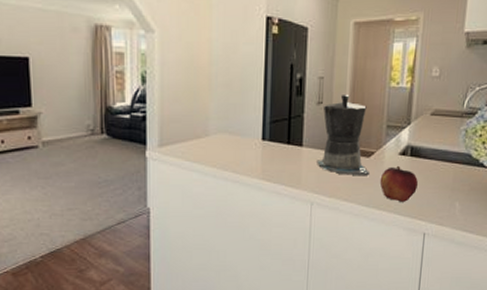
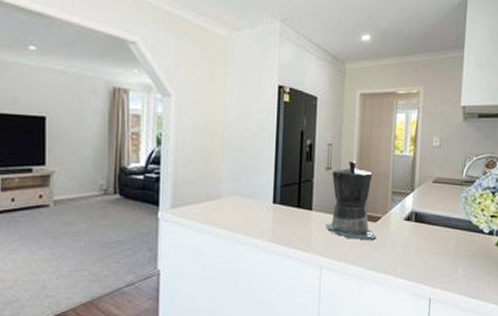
fruit: present [379,165,419,202] -> none [386,230,423,267]

